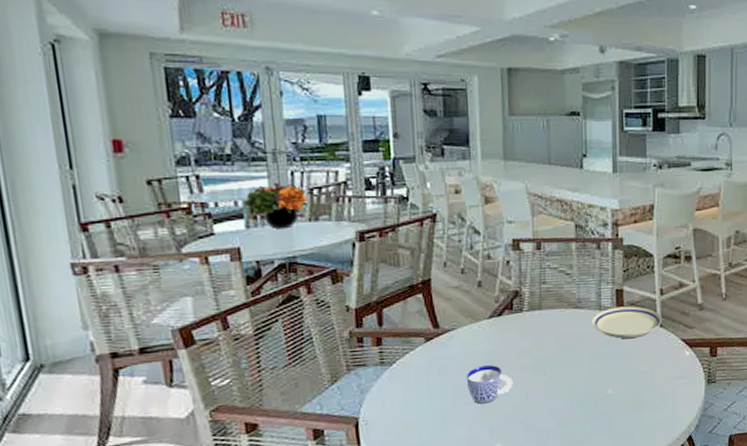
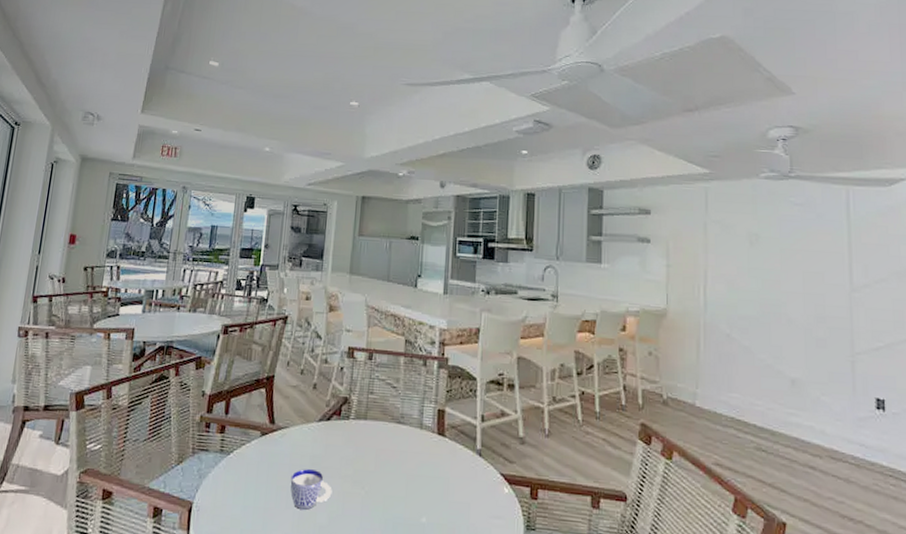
flower arrangement: present [244,182,308,228] -> none [145,276,191,316]
plate: present [592,306,663,339] -> none [412,427,483,464]

